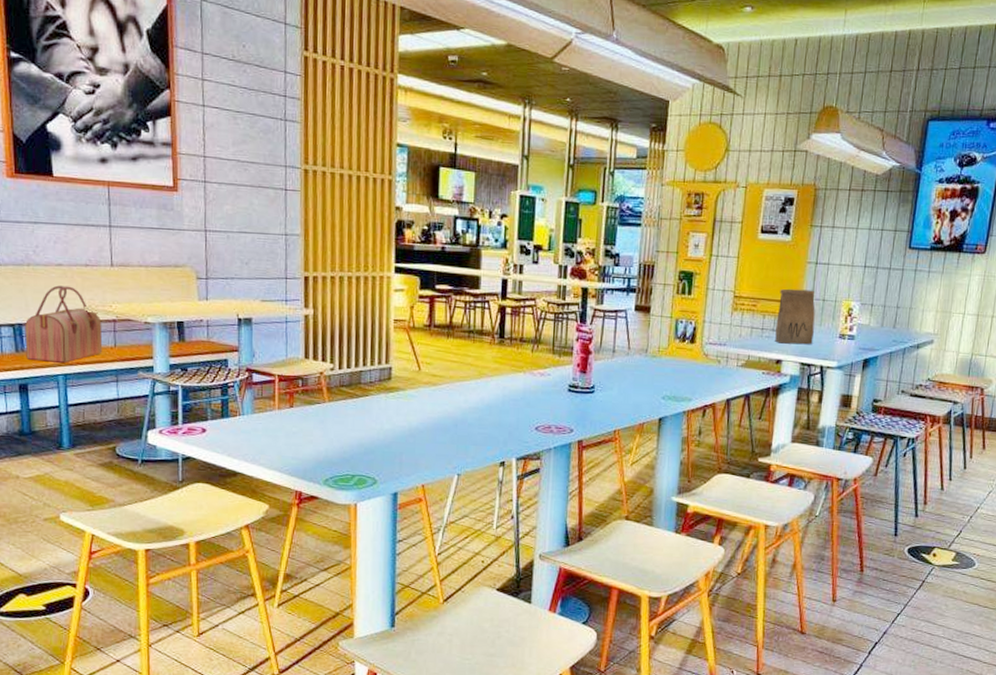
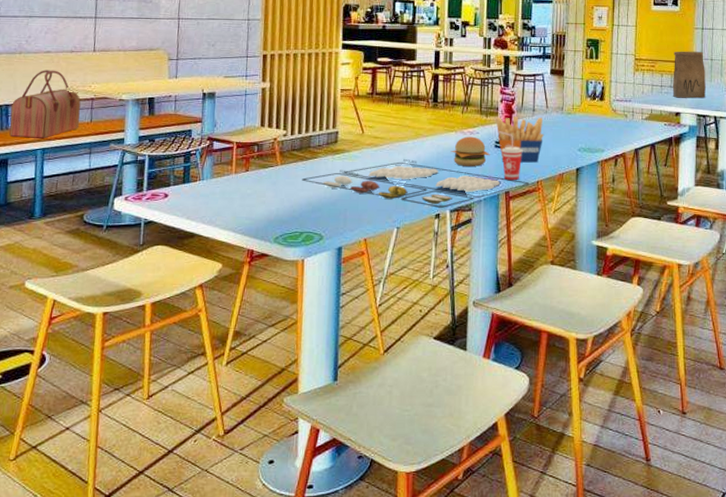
food tray: none [352,401,605,455] -> present [302,159,529,208]
hamburger: none [518,378,563,412] -> present [451,136,490,166]
french fries: none [570,357,625,410] -> present [496,116,545,163]
beverage cup: none [572,374,600,428] -> present [498,131,523,180]

